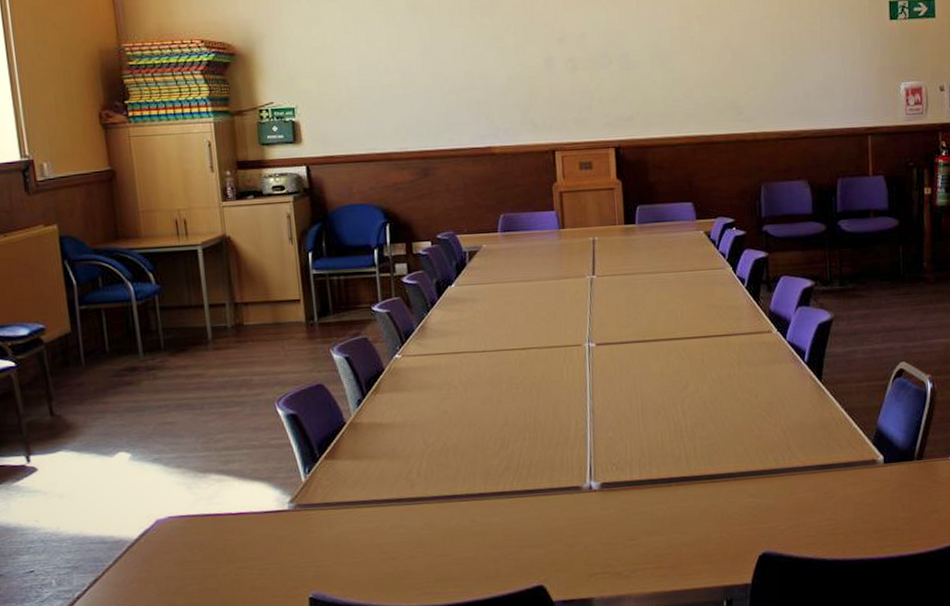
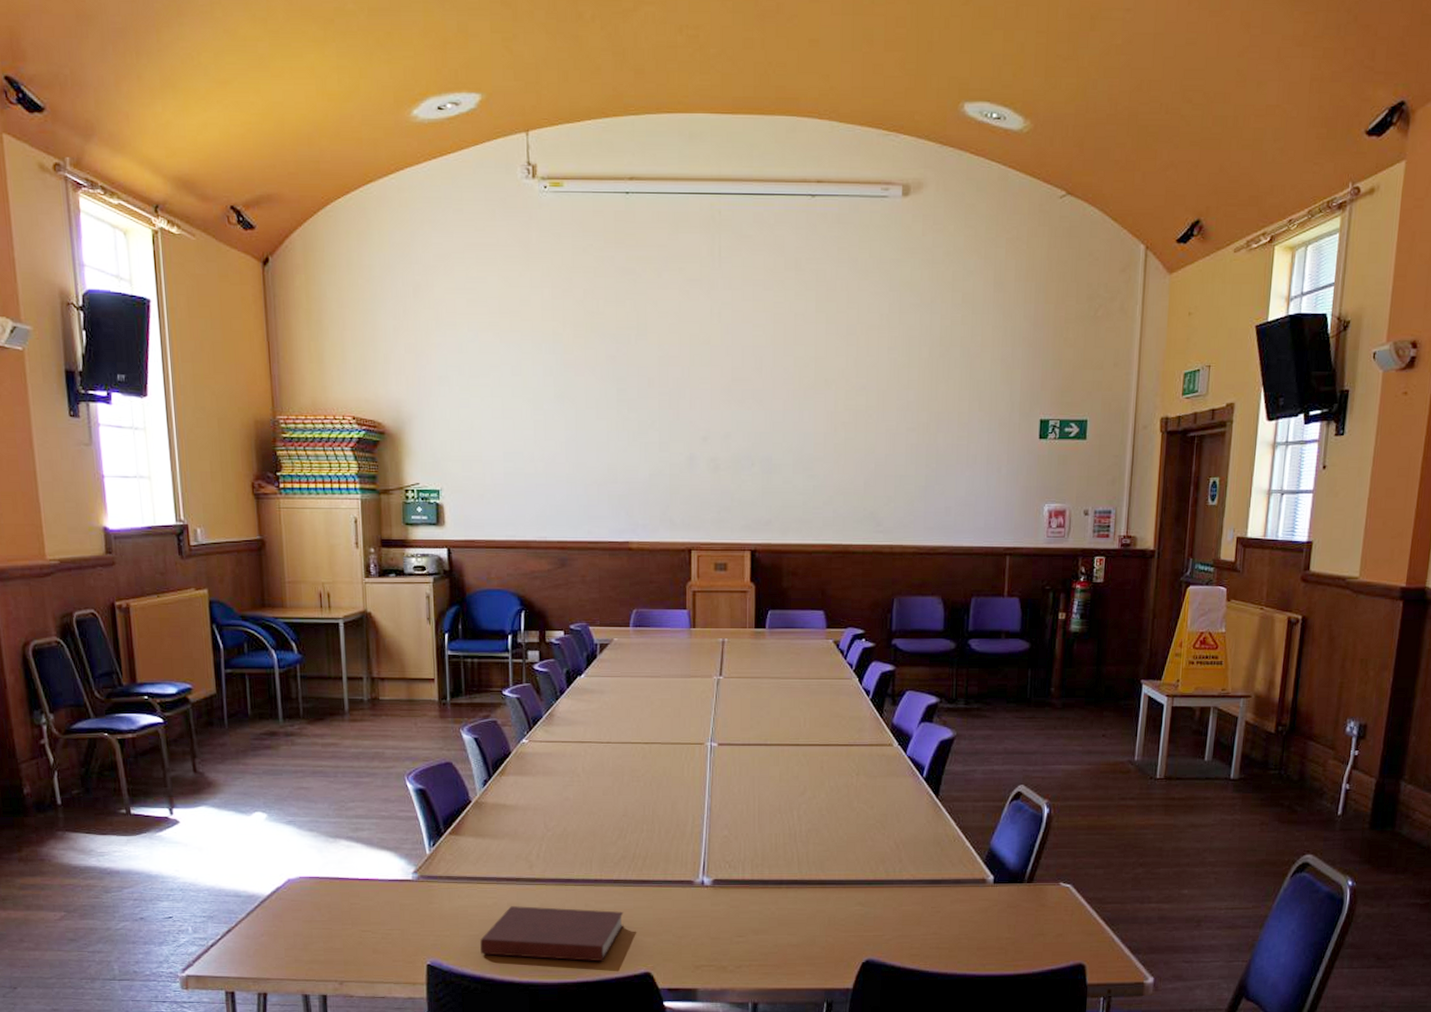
notebook: none [364,524,513,582] -> present [480,906,624,962]

